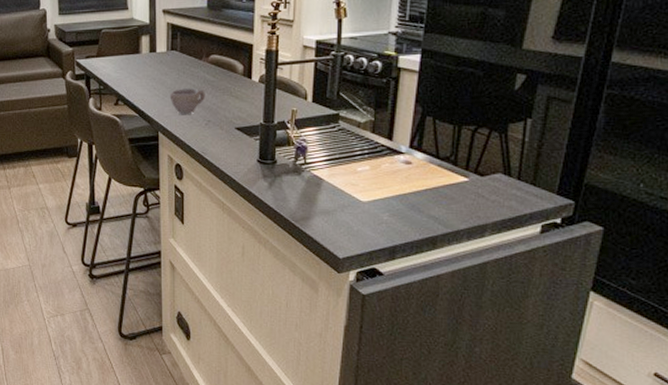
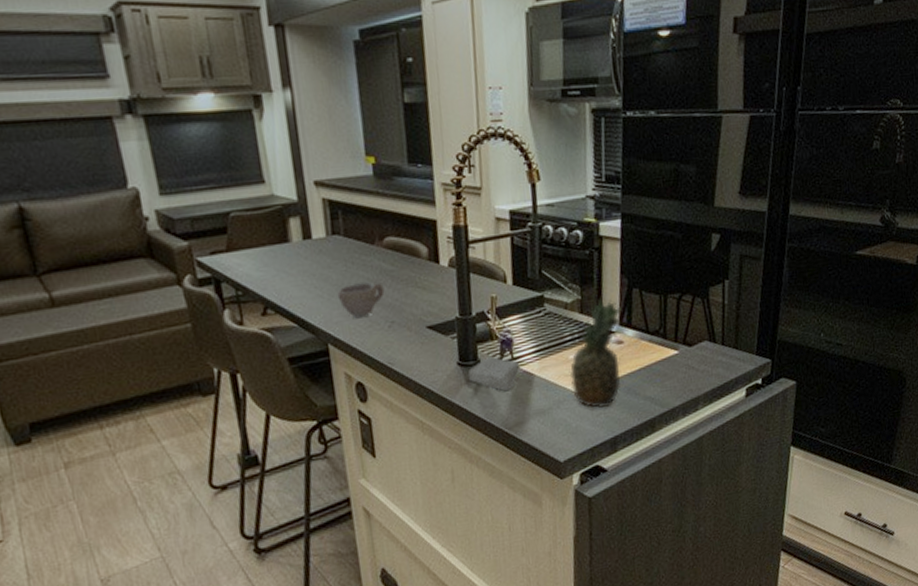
soap bar: none [266,159,310,190] -> present [468,357,520,392]
fruit: none [356,122,414,219] -> present [569,299,623,409]

